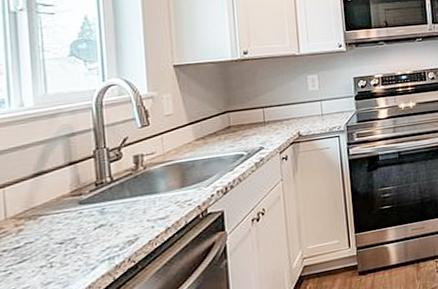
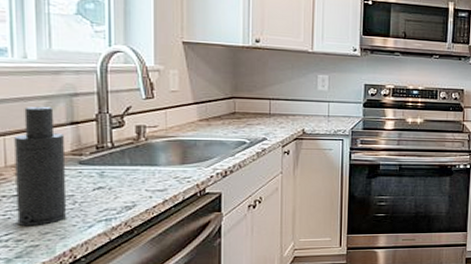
atomizer: none [14,150,70,279] -> present [14,106,67,226]

